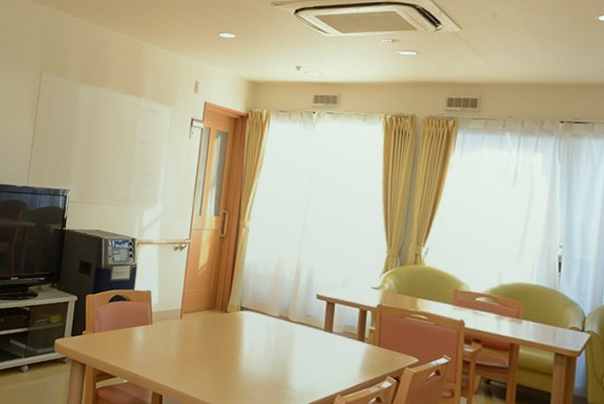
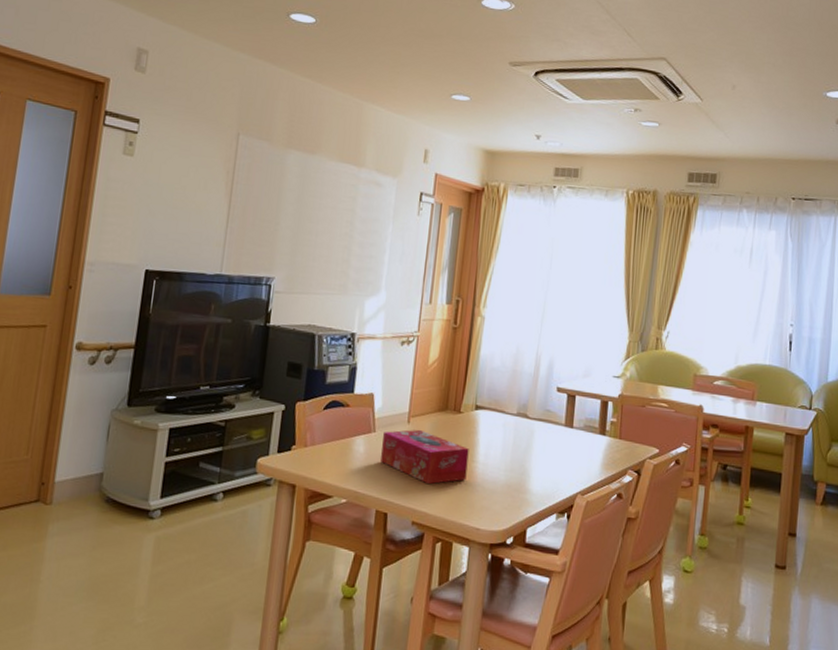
tissue box: none [157,324,235,374] -> present [381,429,469,485]

